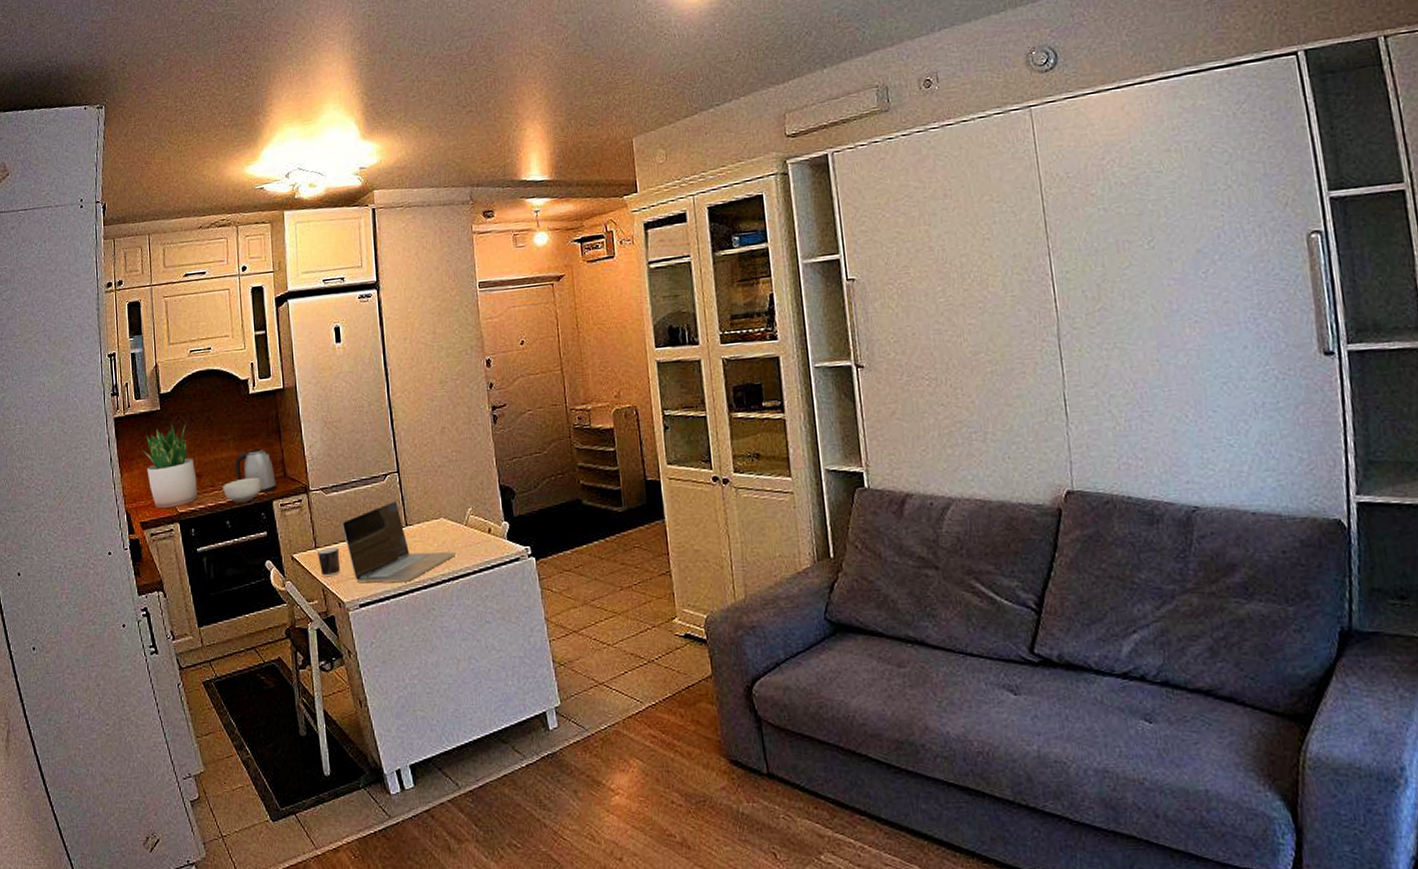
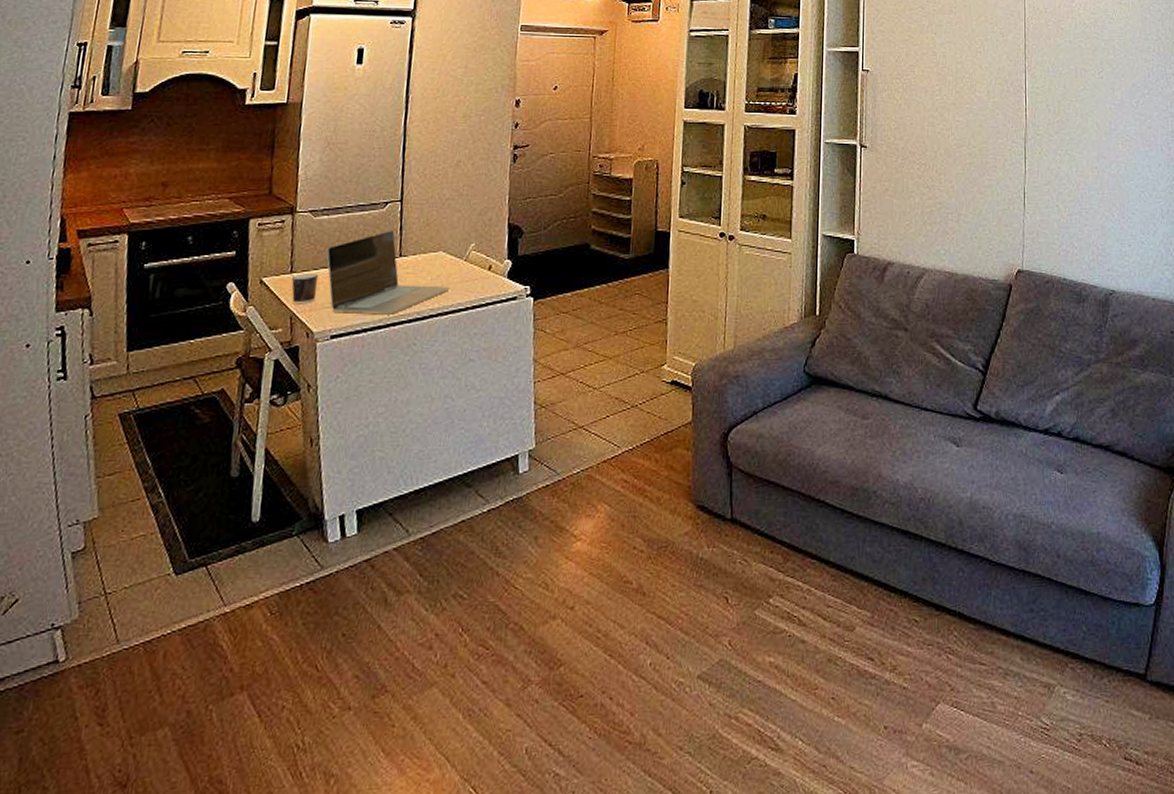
planter: present [142,422,198,509] -> none [97,125,162,218]
bowl: present [222,476,262,503] -> none [190,192,241,218]
kettle: present [235,449,277,494] -> none [210,163,259,211]

